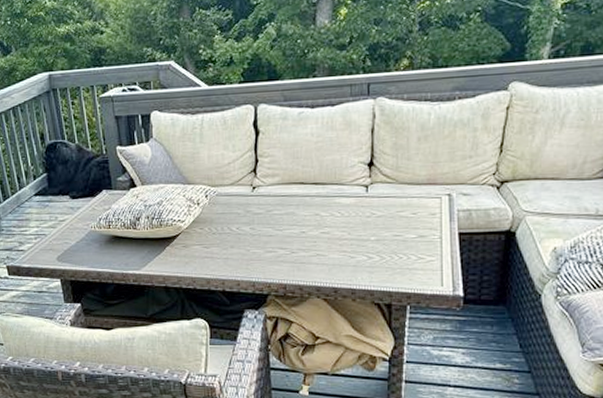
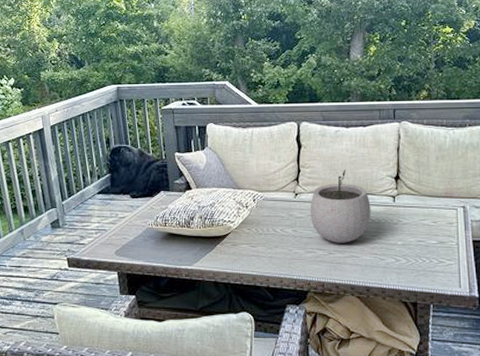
plant pot: none [269,157,340,241] -> present [310,169,371,243]

